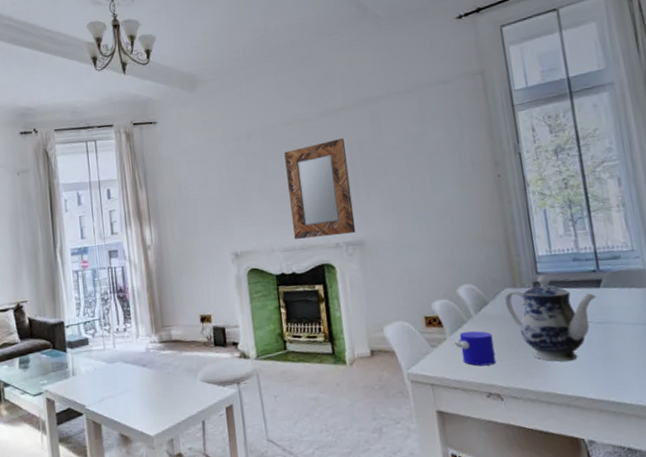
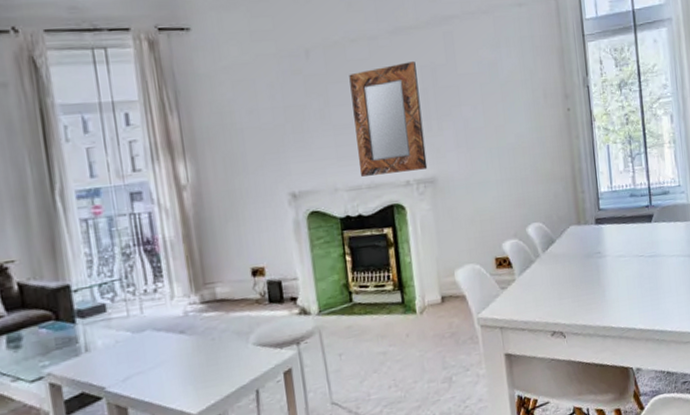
cup: present [455,331,496,366] -> none [523,270,561,306]
teapot: present [504,275,596,362] -> none [569,211,648,296]

